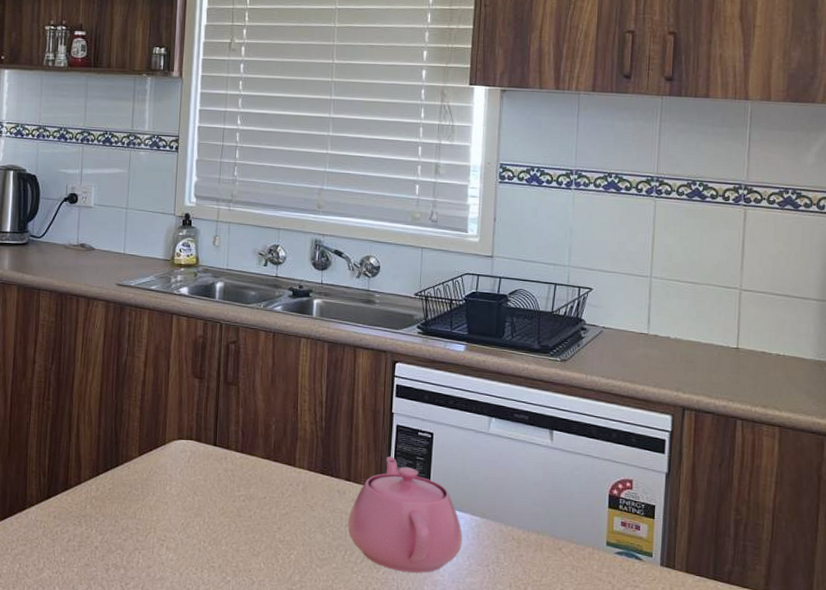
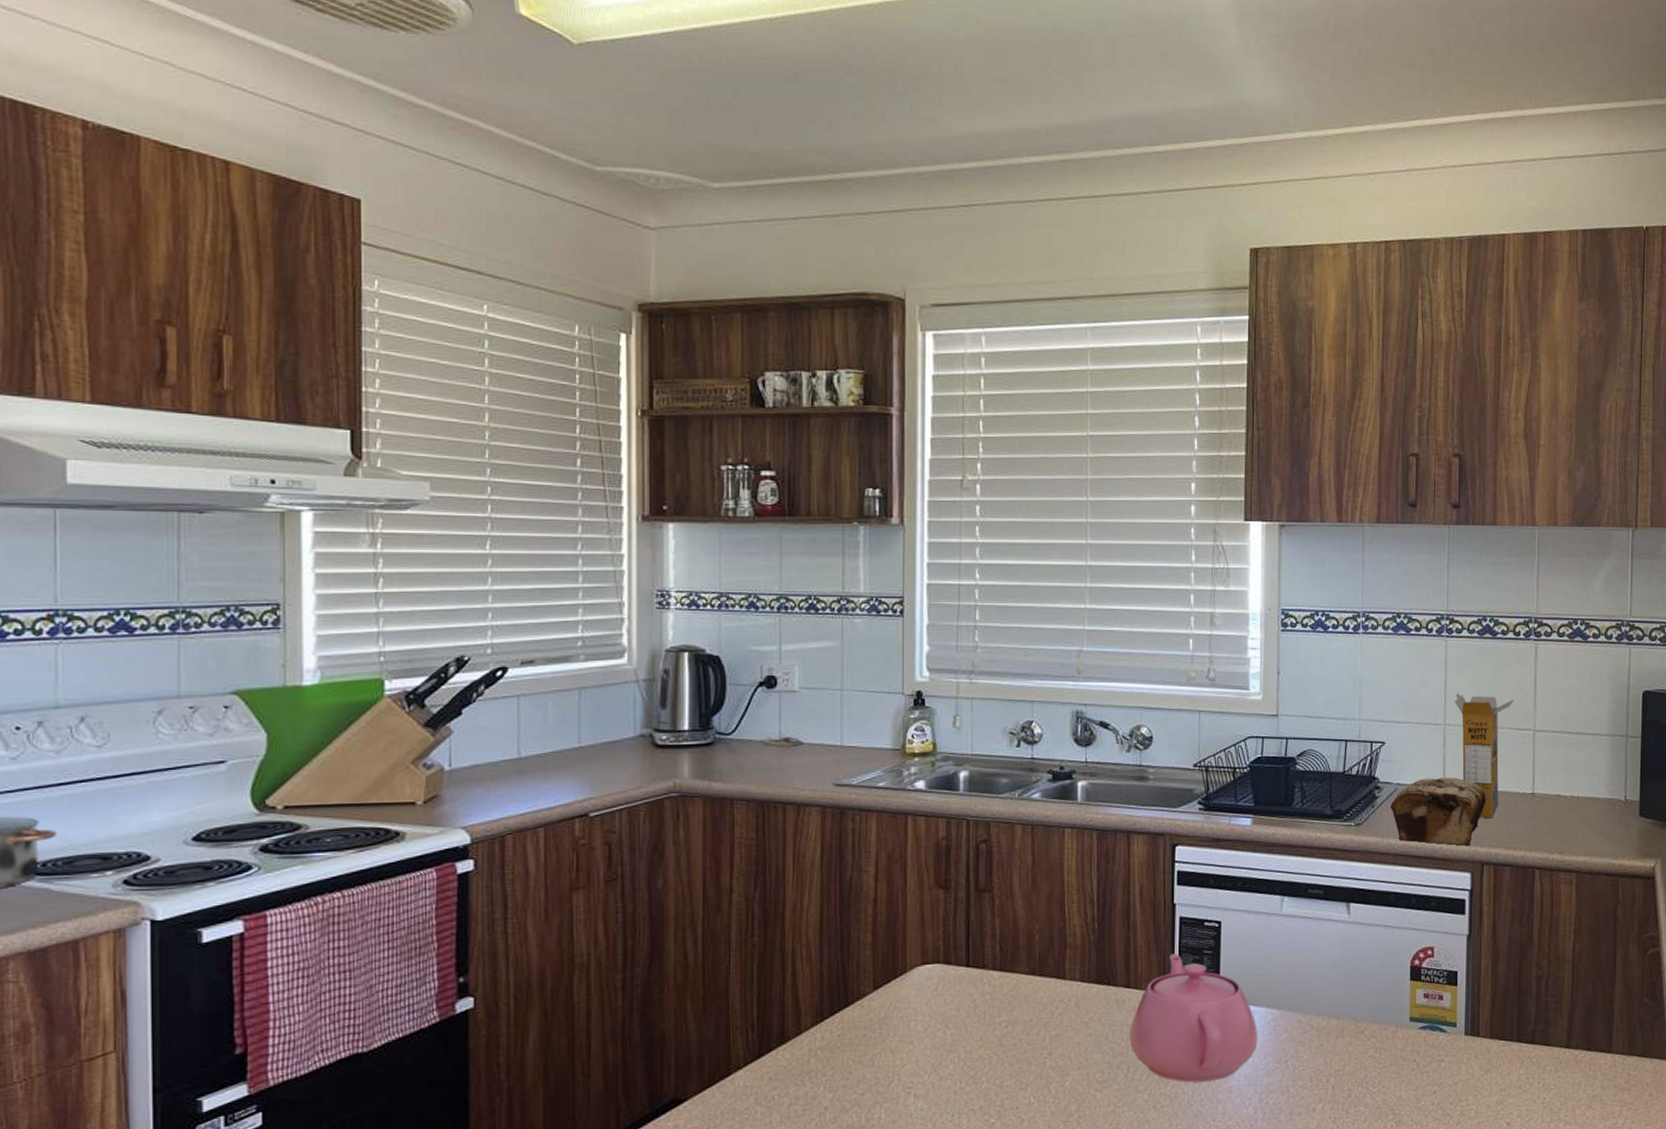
bread loaf: none [595,324,690,390] -> present [1391,777,1487,846]
cereal box: none [662,249,721,367] -> present [1455,692,1514,818]

